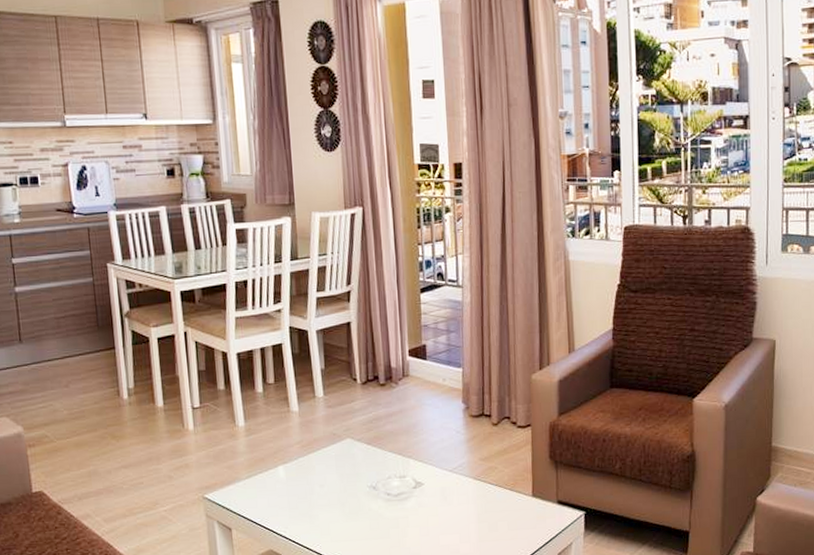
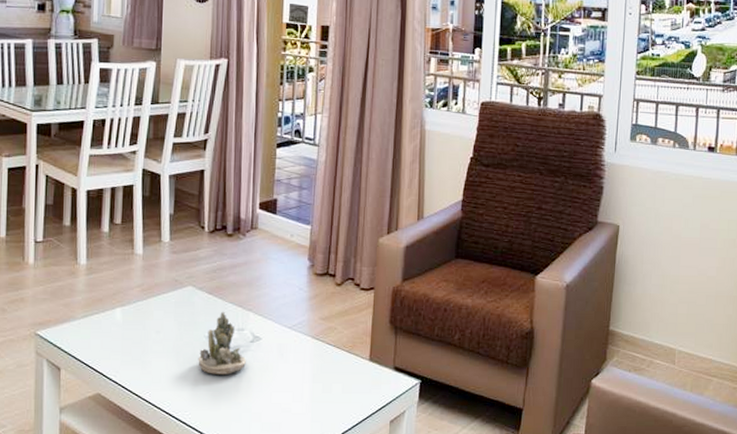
succulent planter: none [363,460,411,523] -> present [198,311,246,375]

